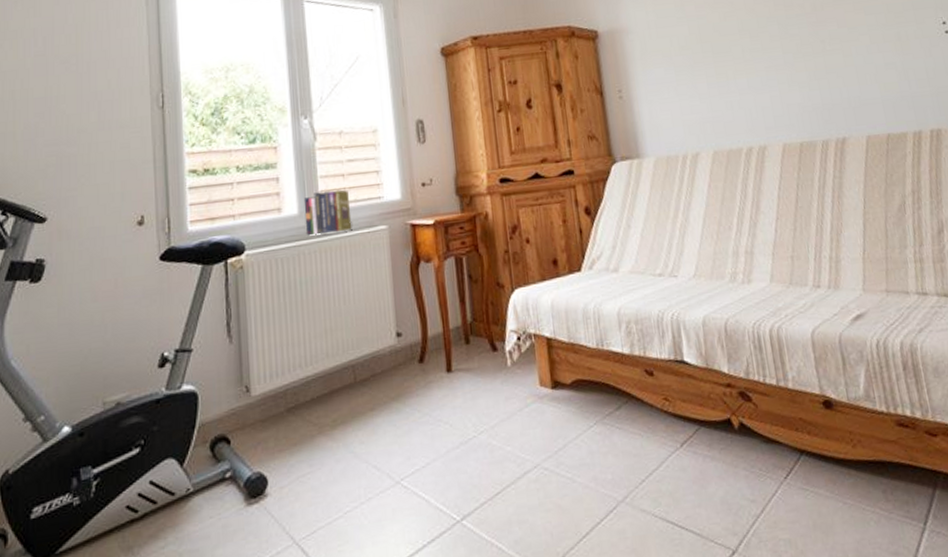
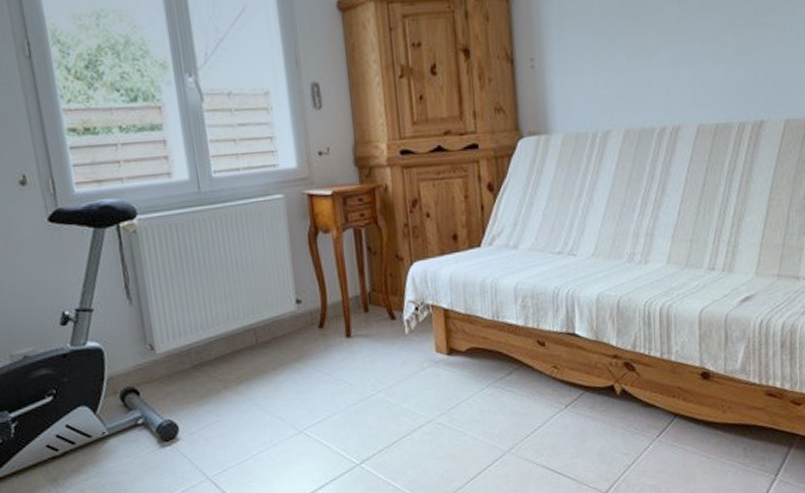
books: present [303,189,352,235] -> none [194,155,247,201]

